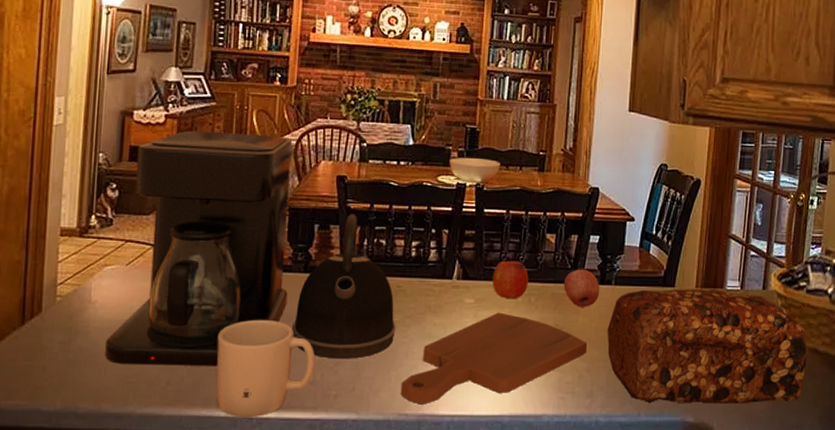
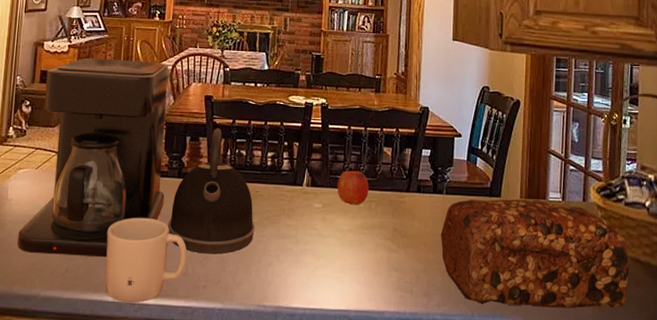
cutting board: present [400,312,588,405] -> none [259,216,423,298]
bowl: present [449,158,500,183] -> none [298,80,342,103]
fruit: present [563,269,600,307] -> none [400,179,433,214]

